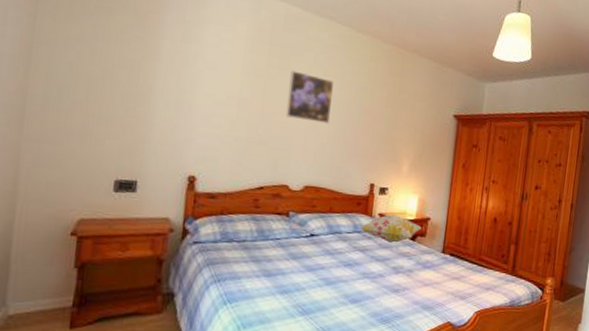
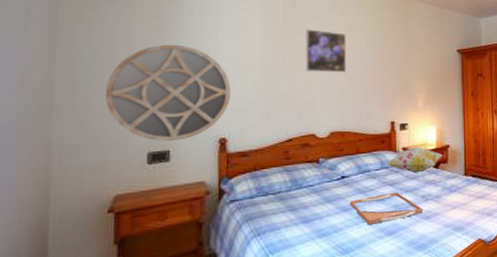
home mirror: none [77,67,206,172] -> present [104,44,231,141]
serving tray: none [316,259,392,289] -> present [350,192,423,225]

